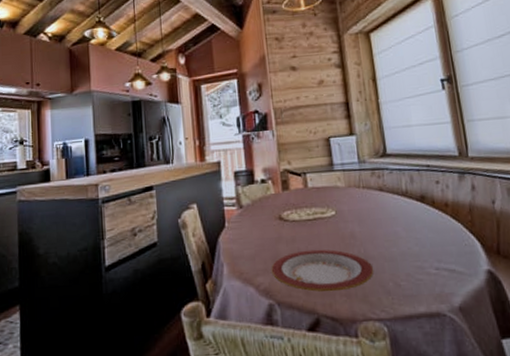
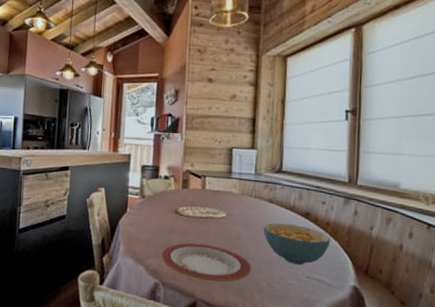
cereal bowl: none [377,211,454,256] -> present [263,223,331,265]

